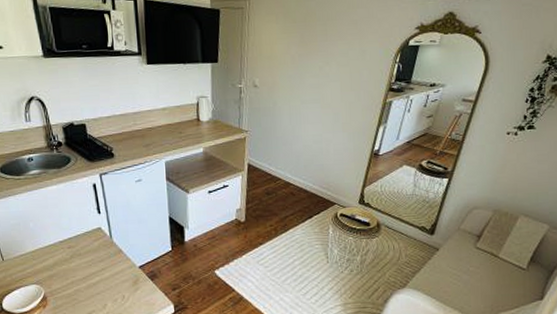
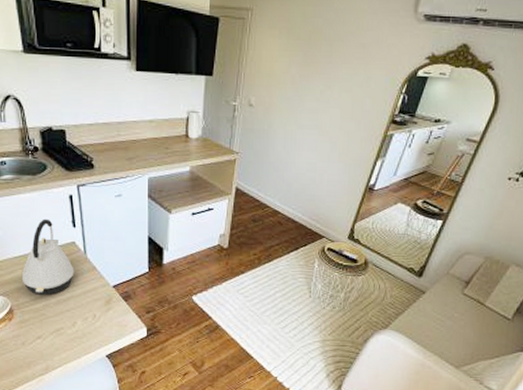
kettle: none [52,208,102,281] -> present [21,219,74,295]

